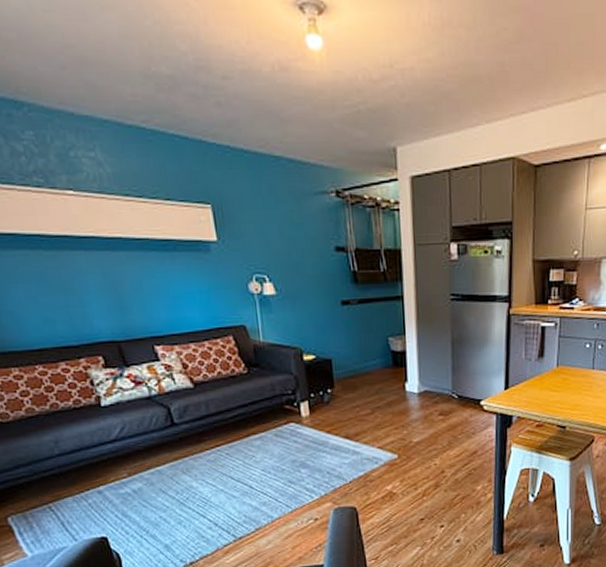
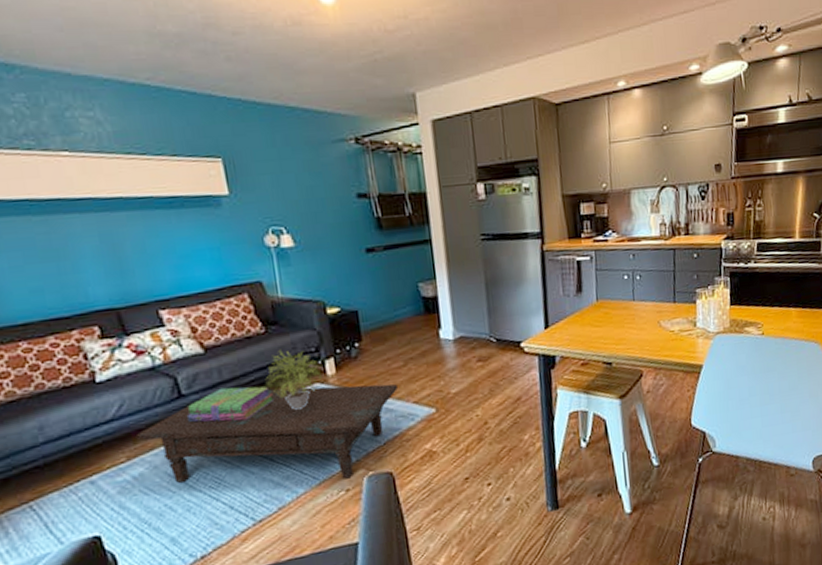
coffee table: none [135,423,364,510] -> present [135,384,398,483]
stack of books: none [178,420,253,451] -> present [186,386,273,423]
potted plant: none [248,389,297,445] -> present [266,349,322,410]

